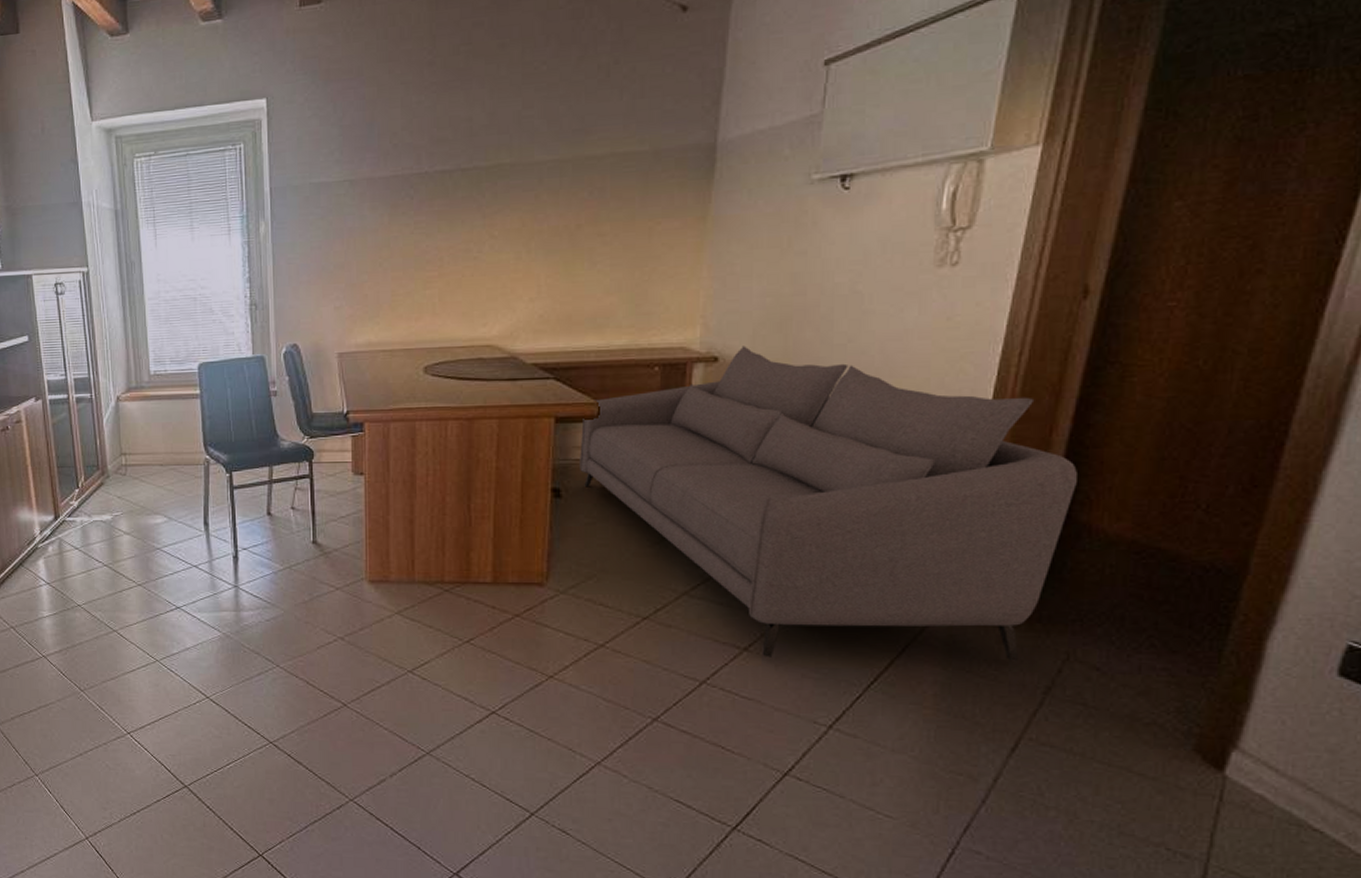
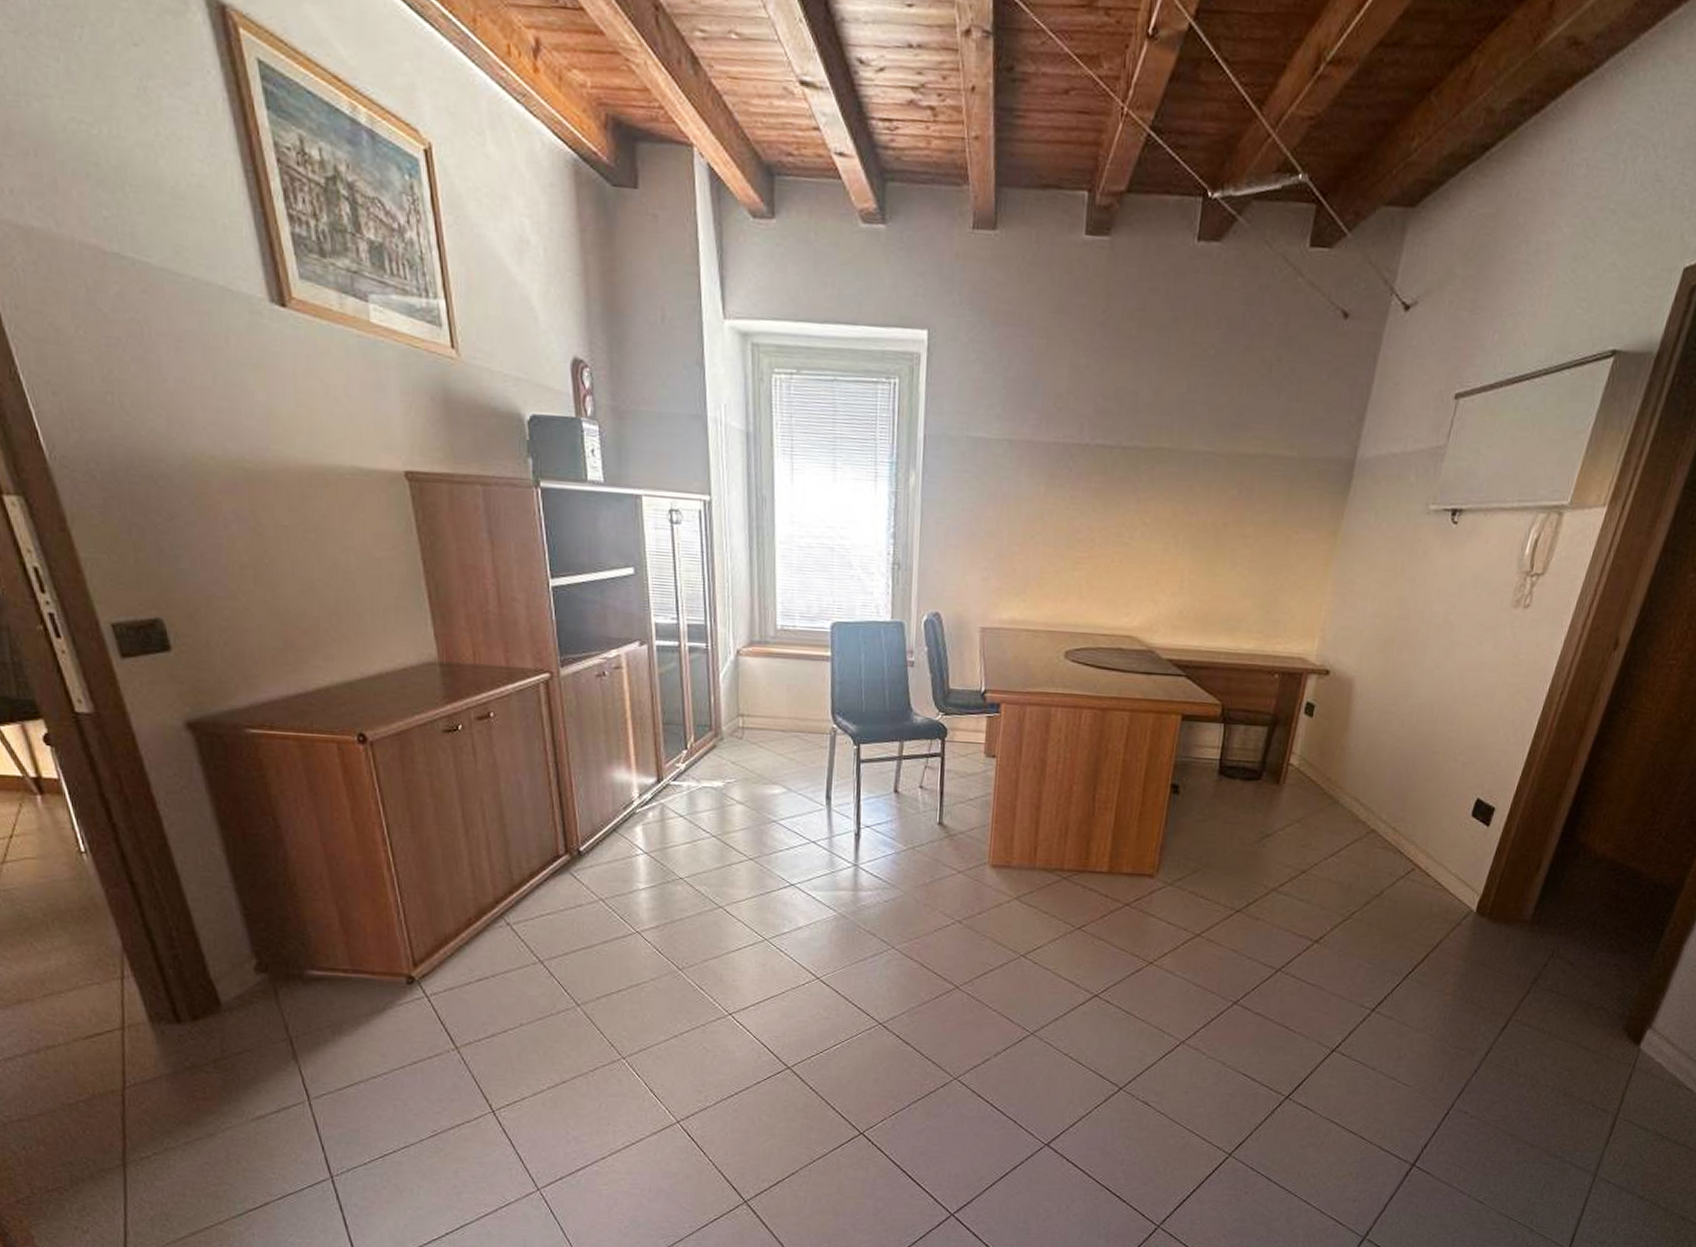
sofa: present [580,346,1077,661] -> none [1198,662,1585,956]

